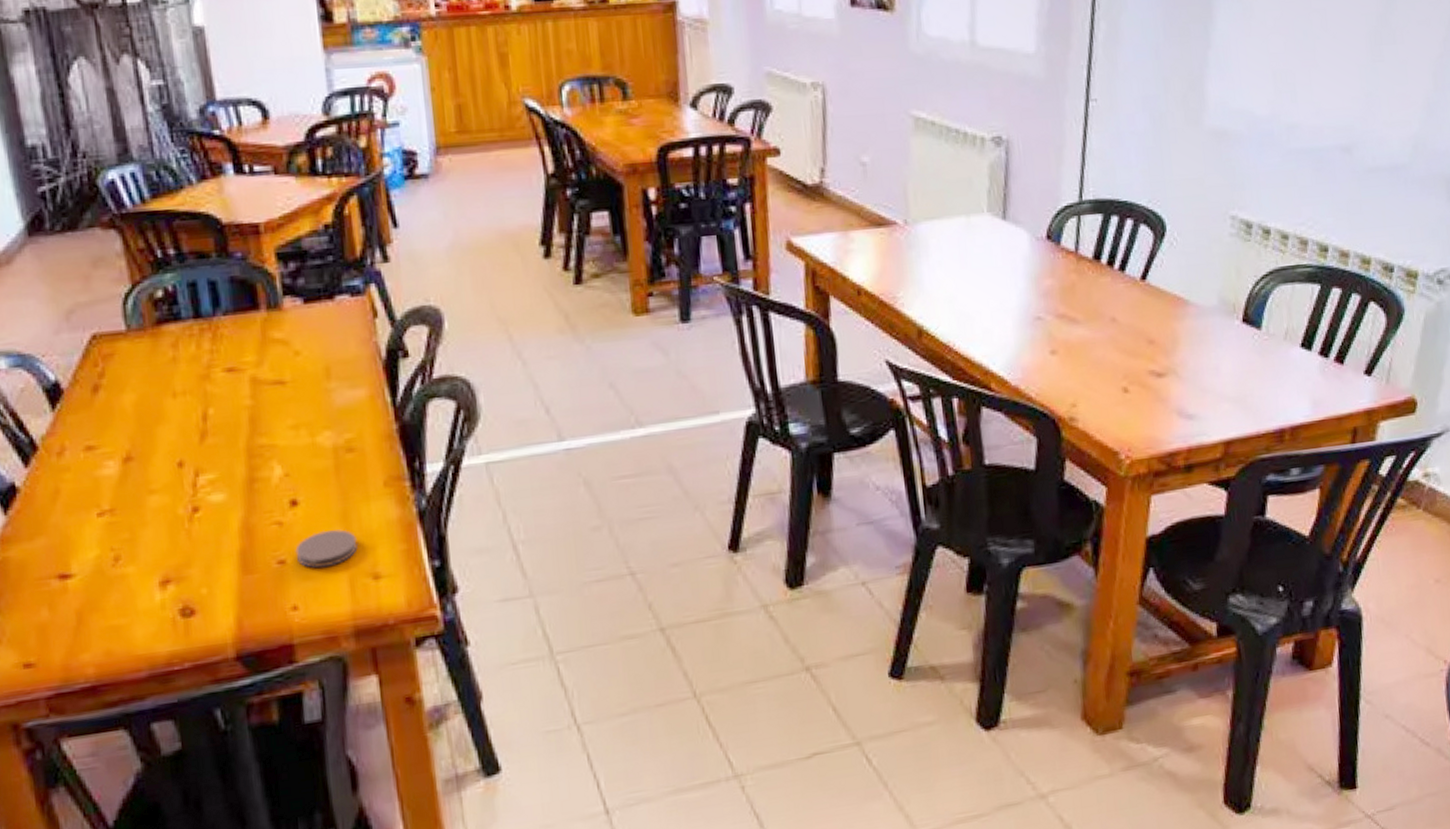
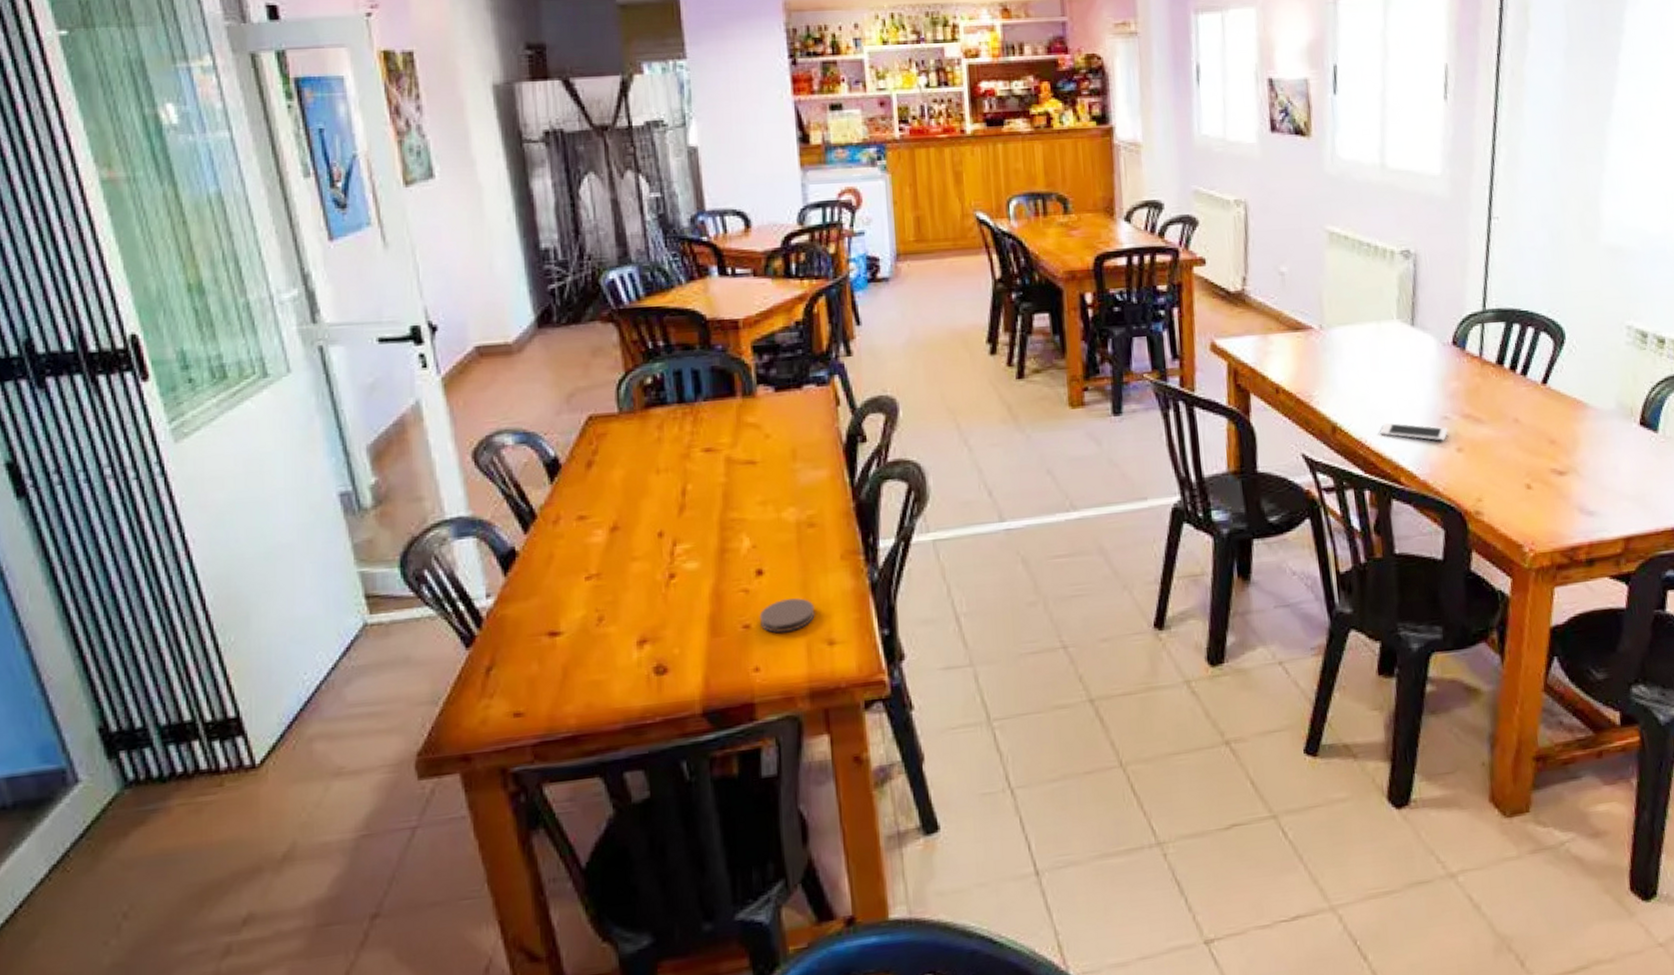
cell phone: none [969,324,1041,343] -> present [1380,422,1448,441]

